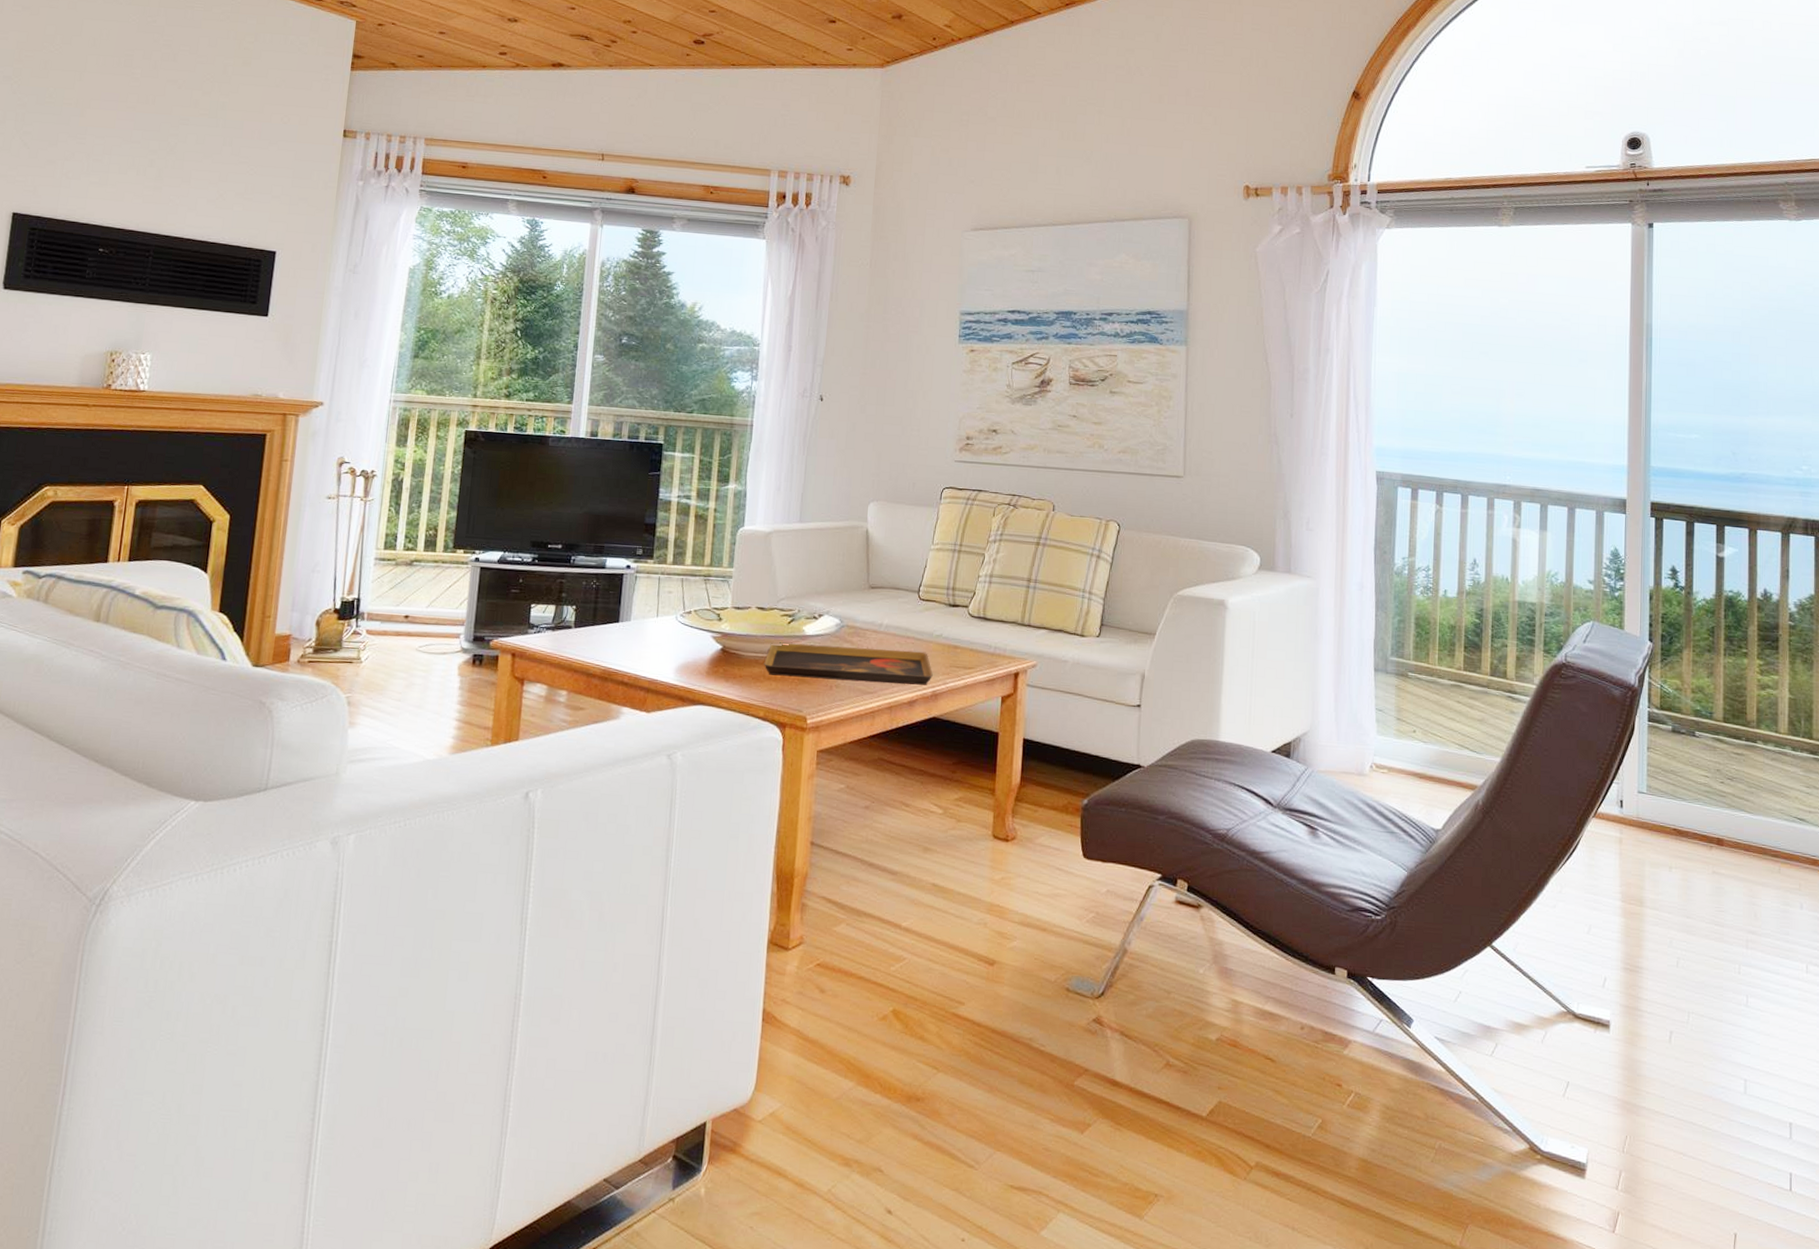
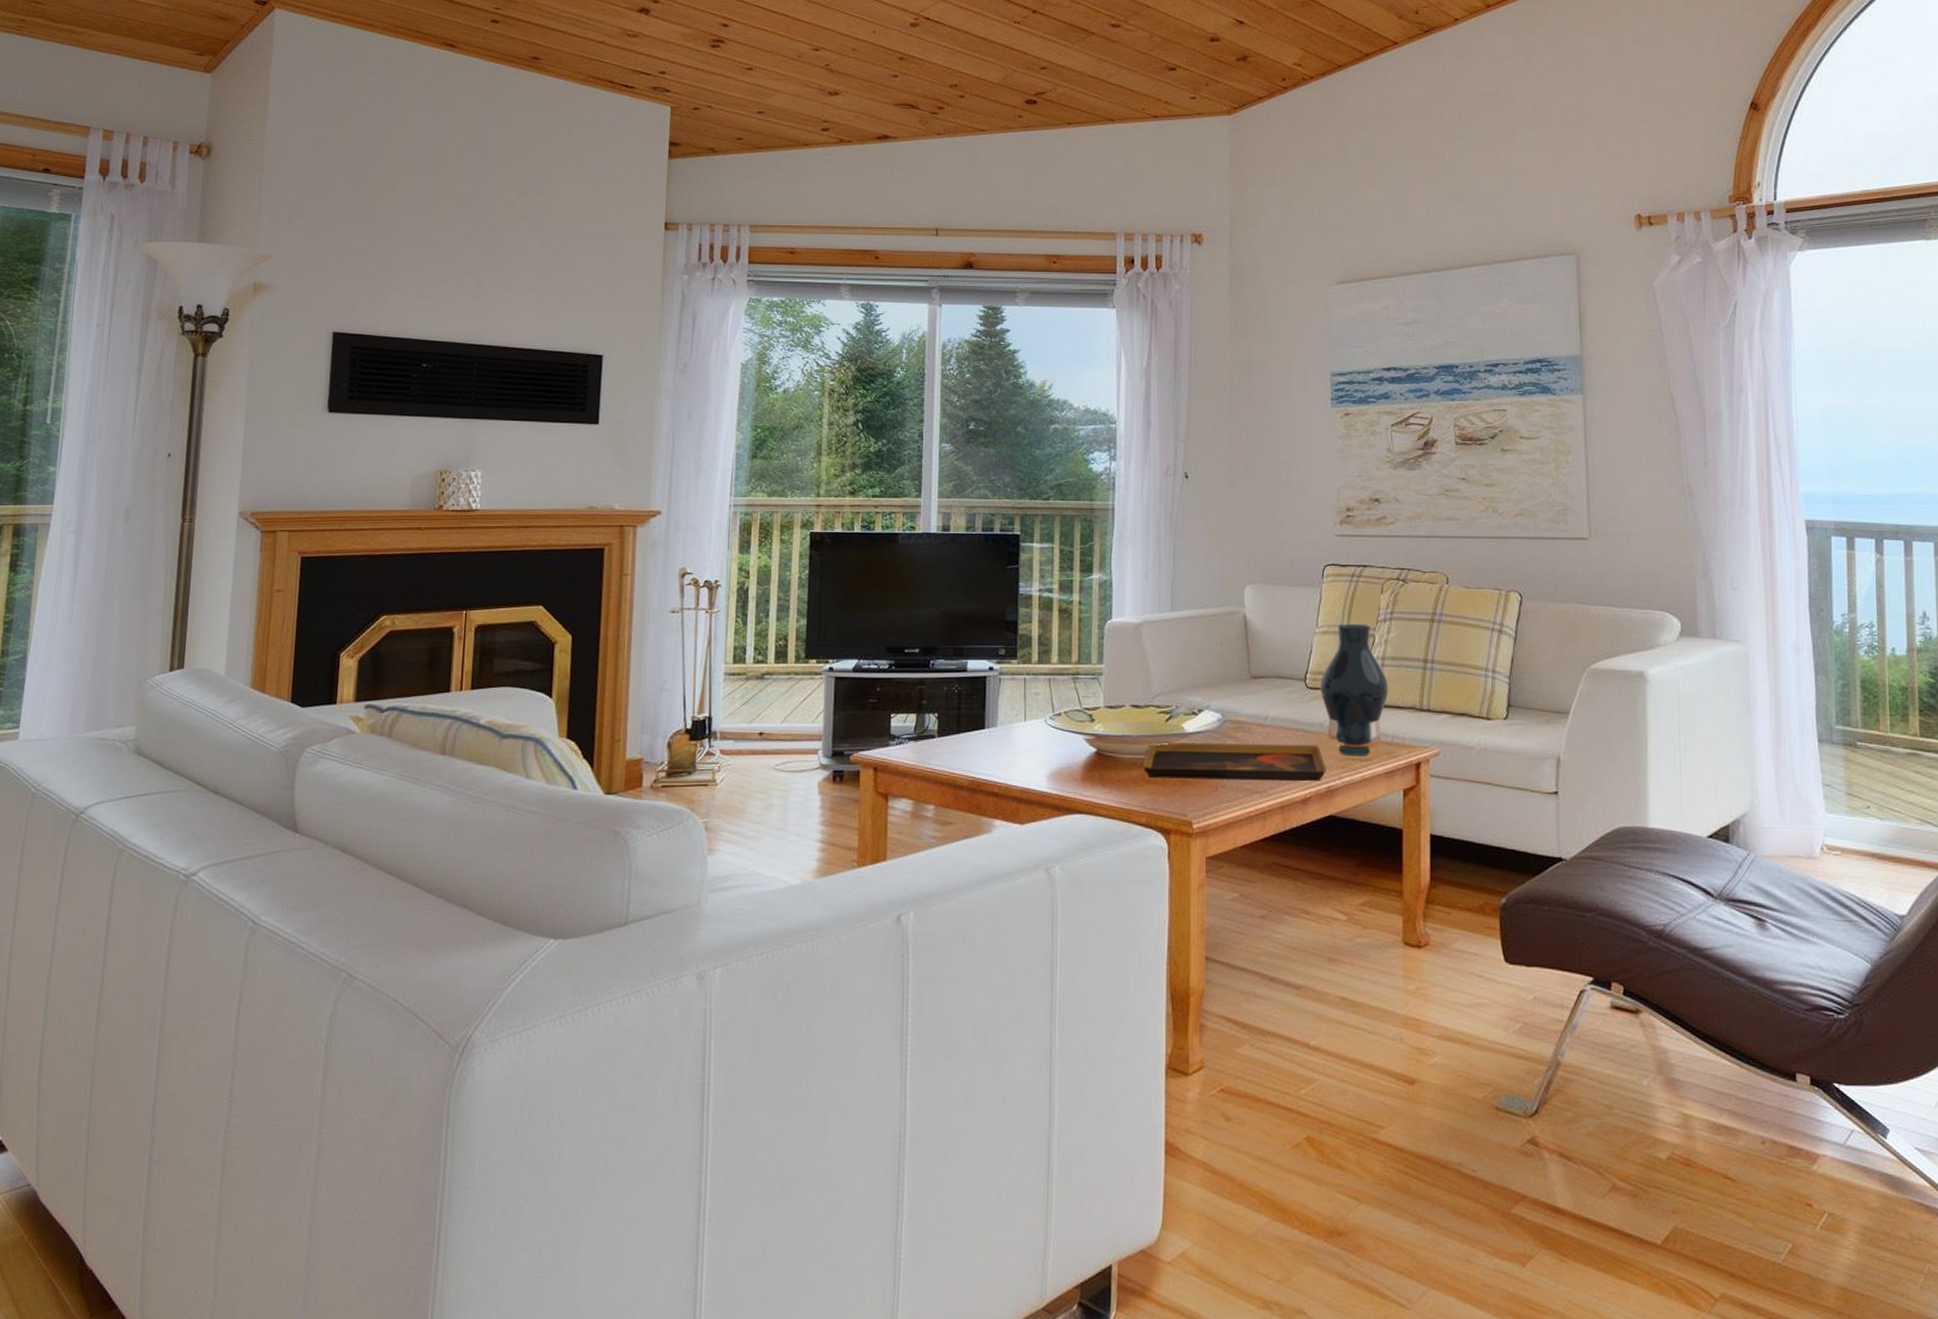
vase: none [932,542,994,664] -> present [1320,623,1388,756]

